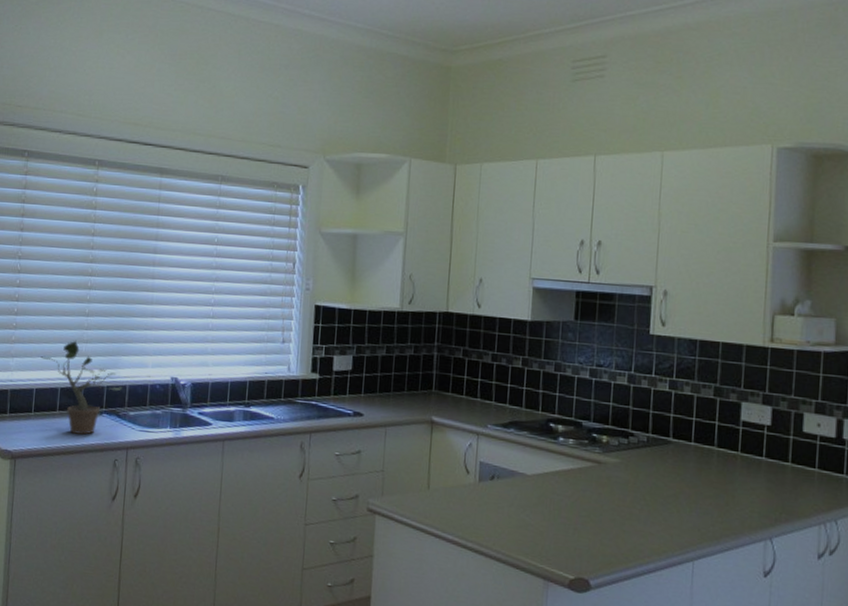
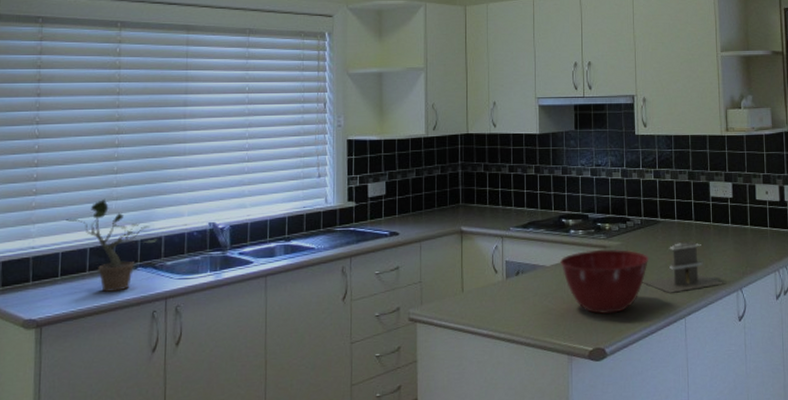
mixing bowl: none [543,464,654,542] -> present [560,249,649,315]
toaster: none [642,469,751,530] -> present [642,240,725,293]

